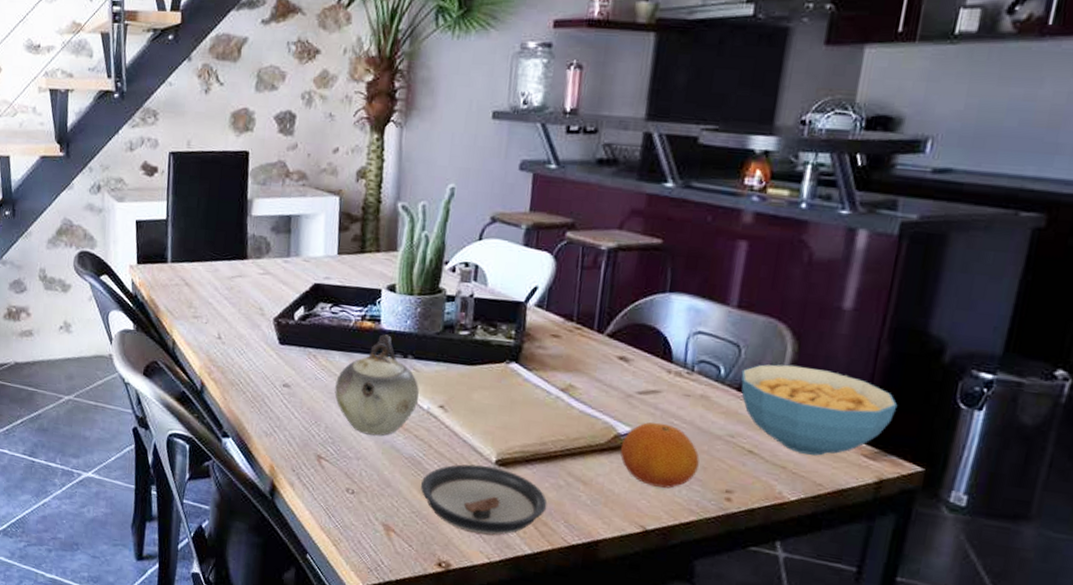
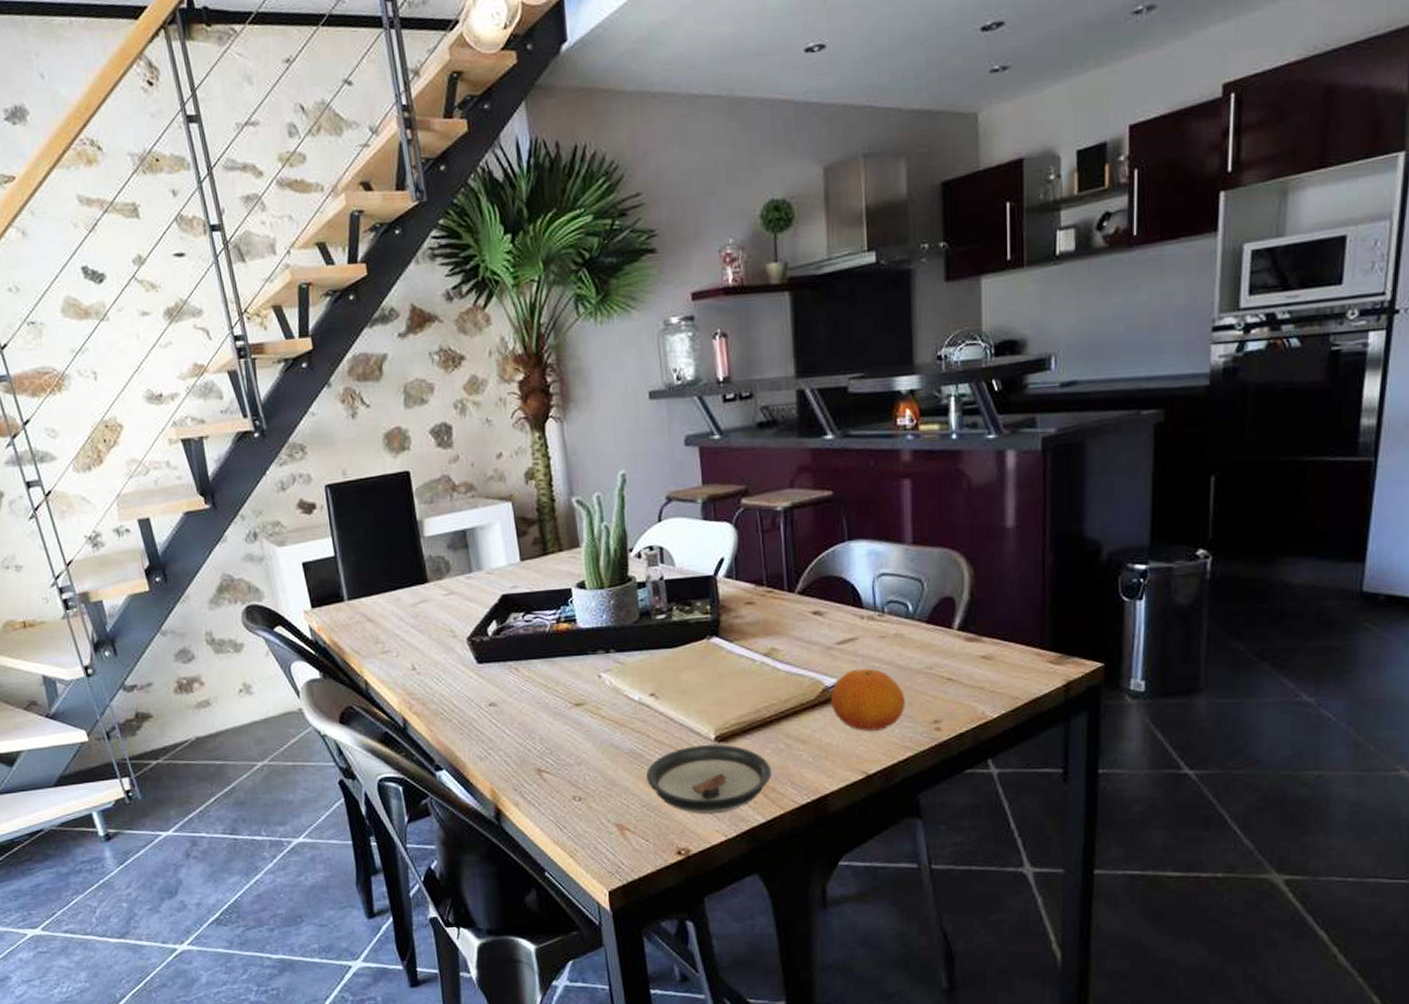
teapot: present [334,334,420,436] -> none [542,633,629,738]
cereal bowl: present [741,364,898,456] -> none [927,588,1070,672]

